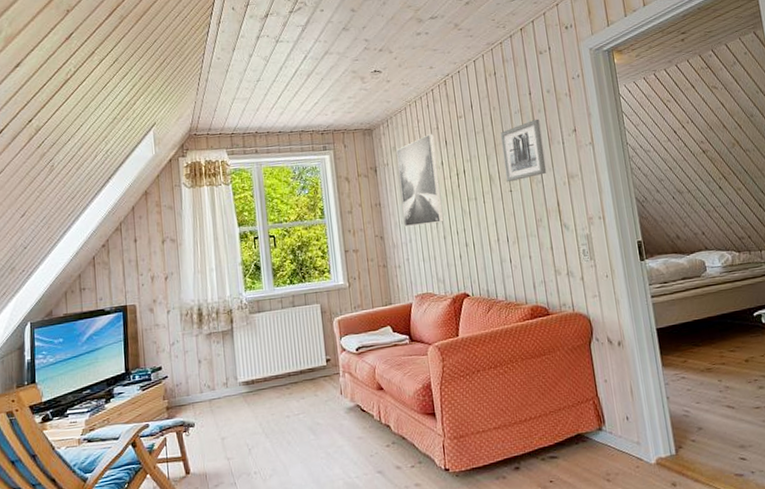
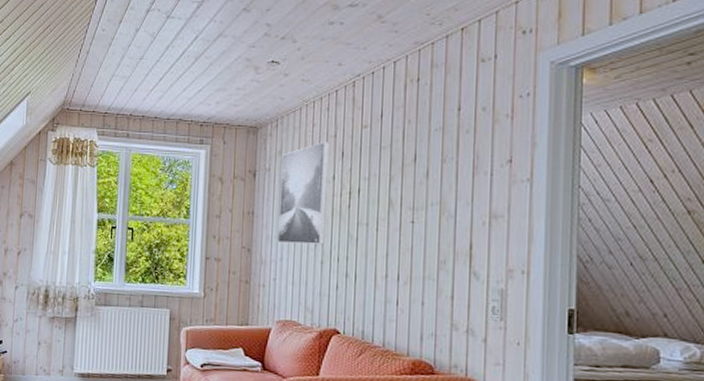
wall art: present [500,119,547,182] -> none [410,140,466,212]

